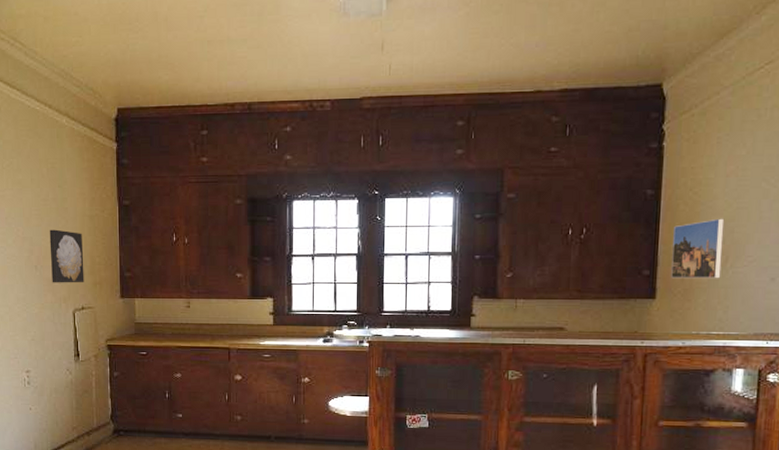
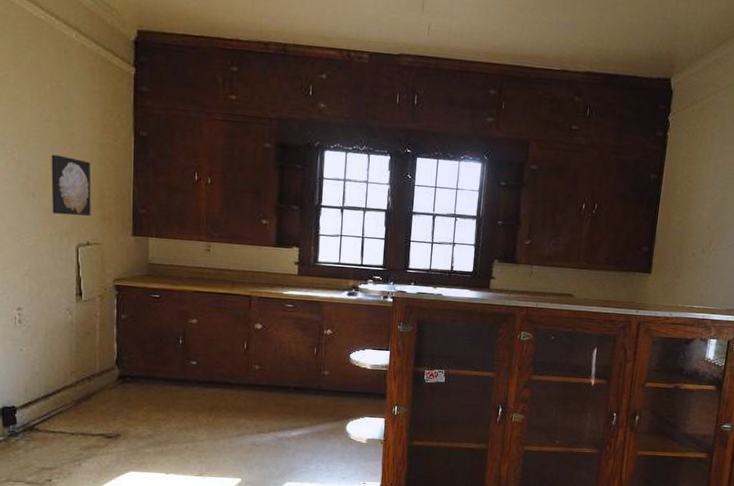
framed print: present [671,218,725,279] -> none [665,205,712,259]

